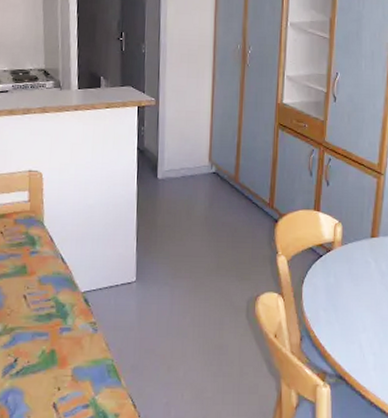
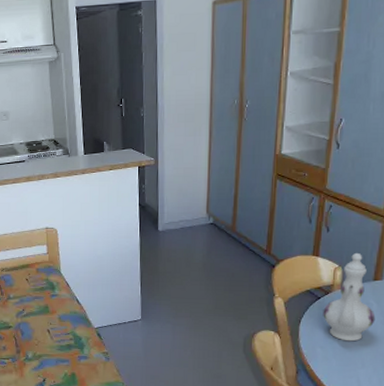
ewer: none [325,208,374,303] -> present [323,252,376,342]

